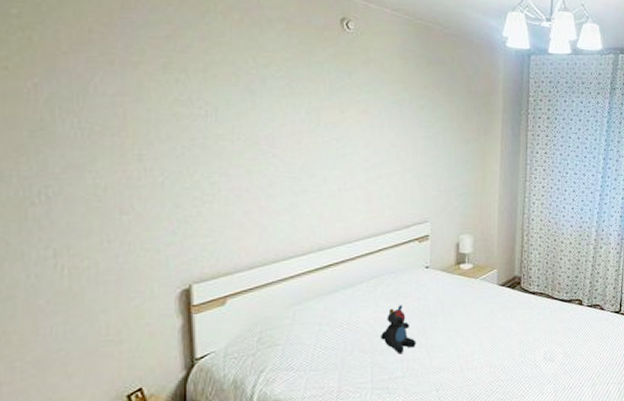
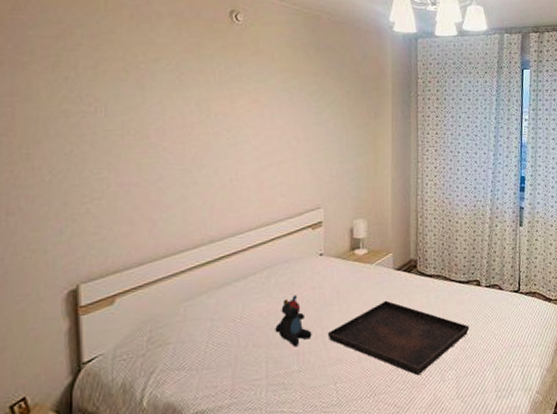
serving tray: none [431,314,570,388] -> present [327,300,470,376]

